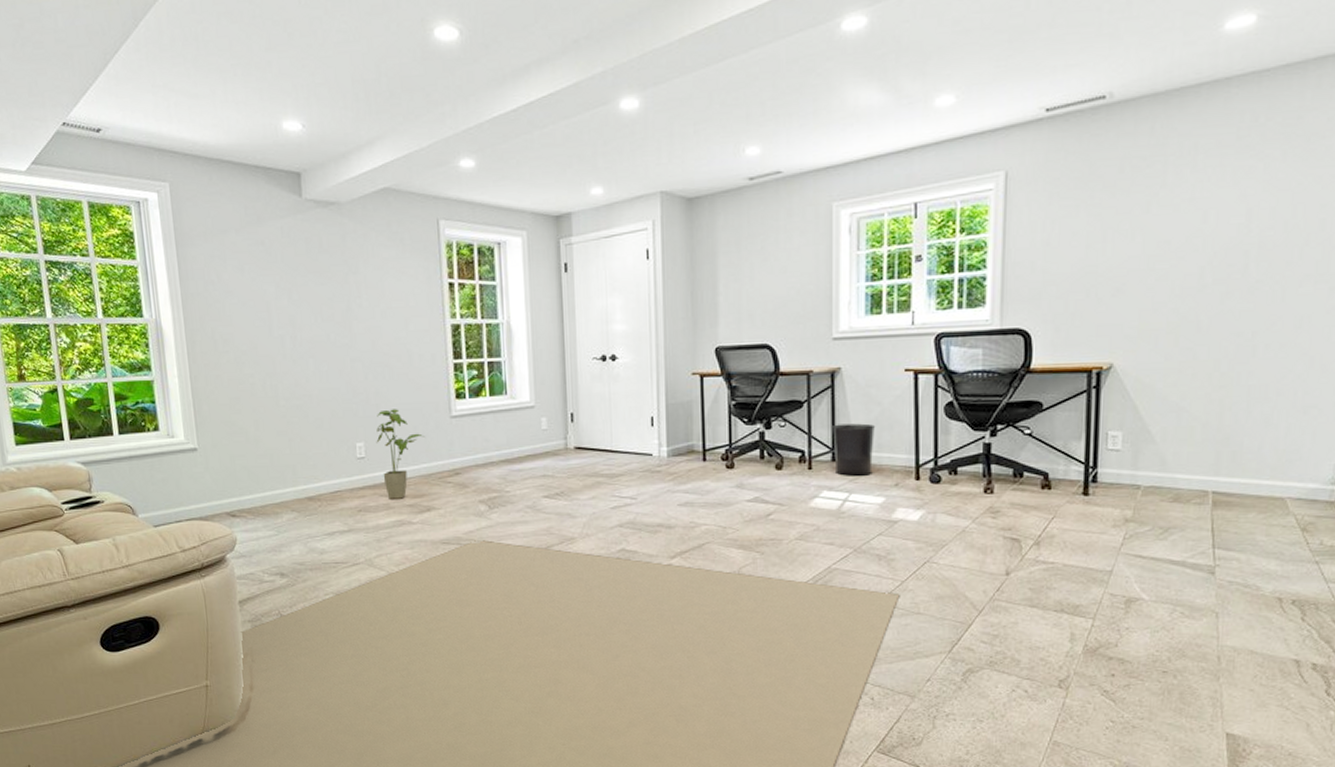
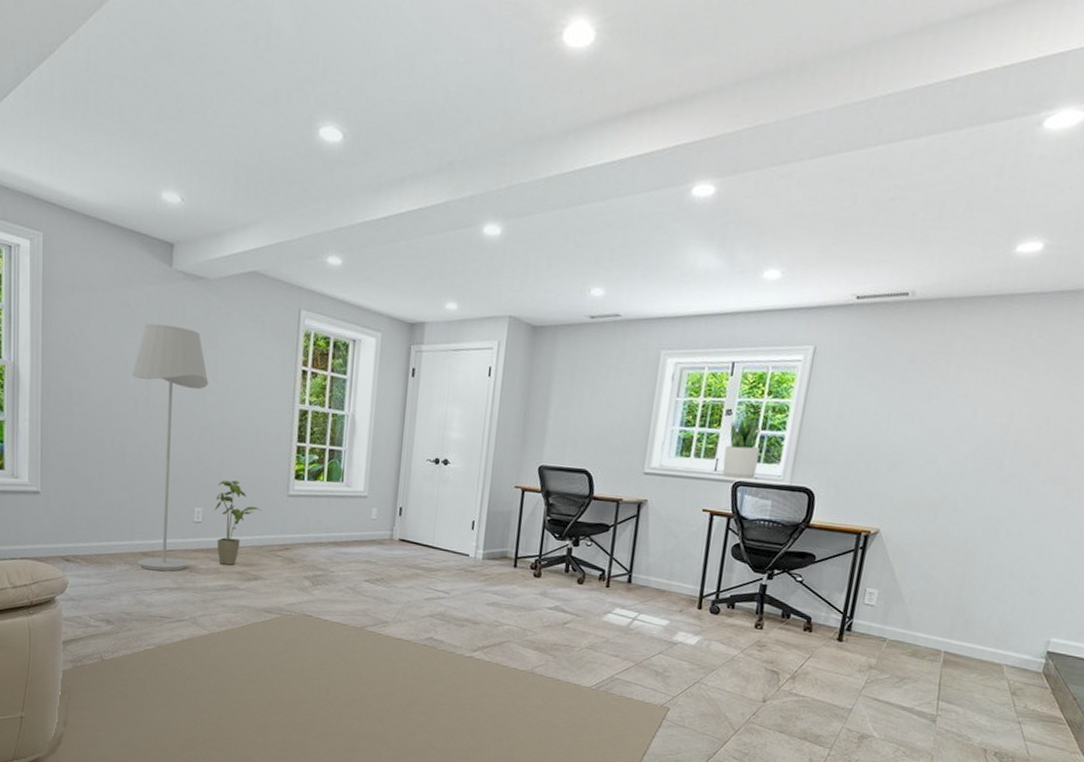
floor lamp: none [274,257,358,515] -> present [131,323,209,572]
waste bin: present [833,423,876,476] -> none [629,550,671,600]
planter: none [920,258,960,330] -> present [723,416,762,480]

